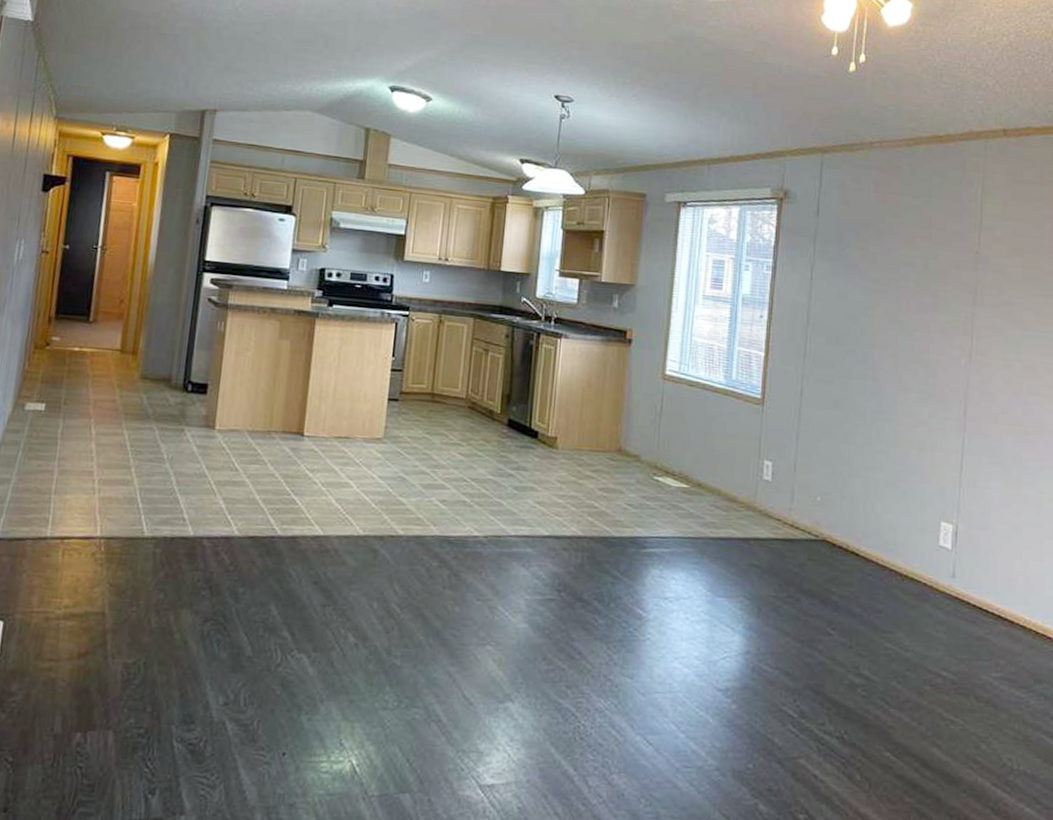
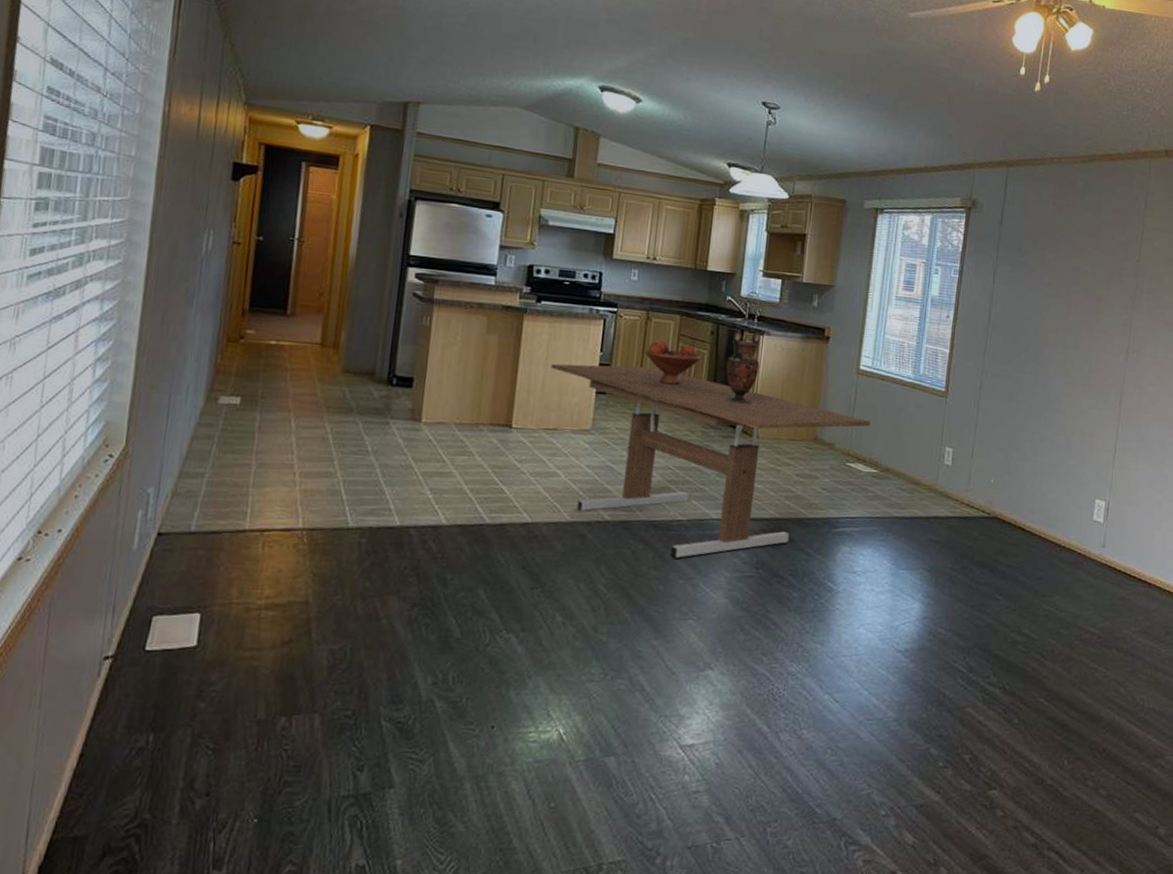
dining table: none [343,369,679,578] -> present [551,363,870,558]
fruit bowl: none [437,343,496,391] -> present [644,339,702,385]
vase: none [521,332,559,412] -> present [724,330,761,404]

